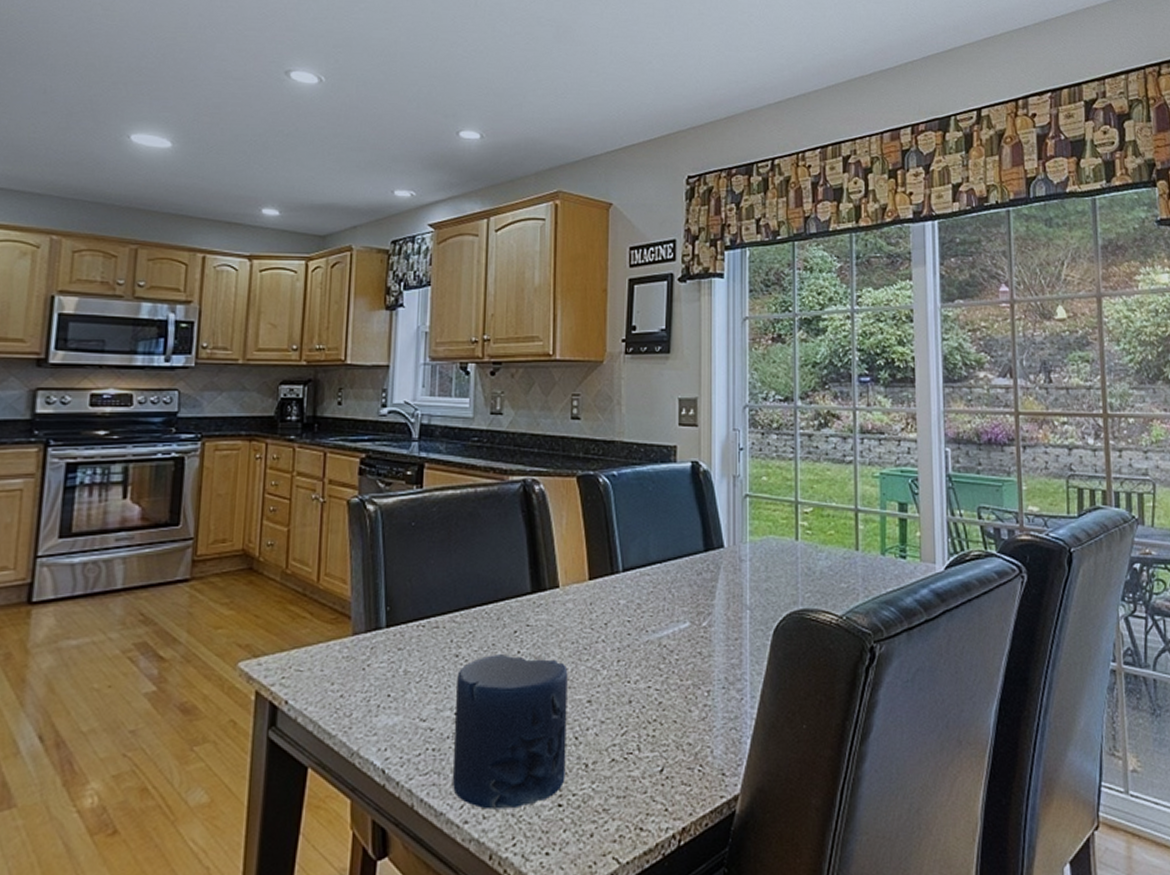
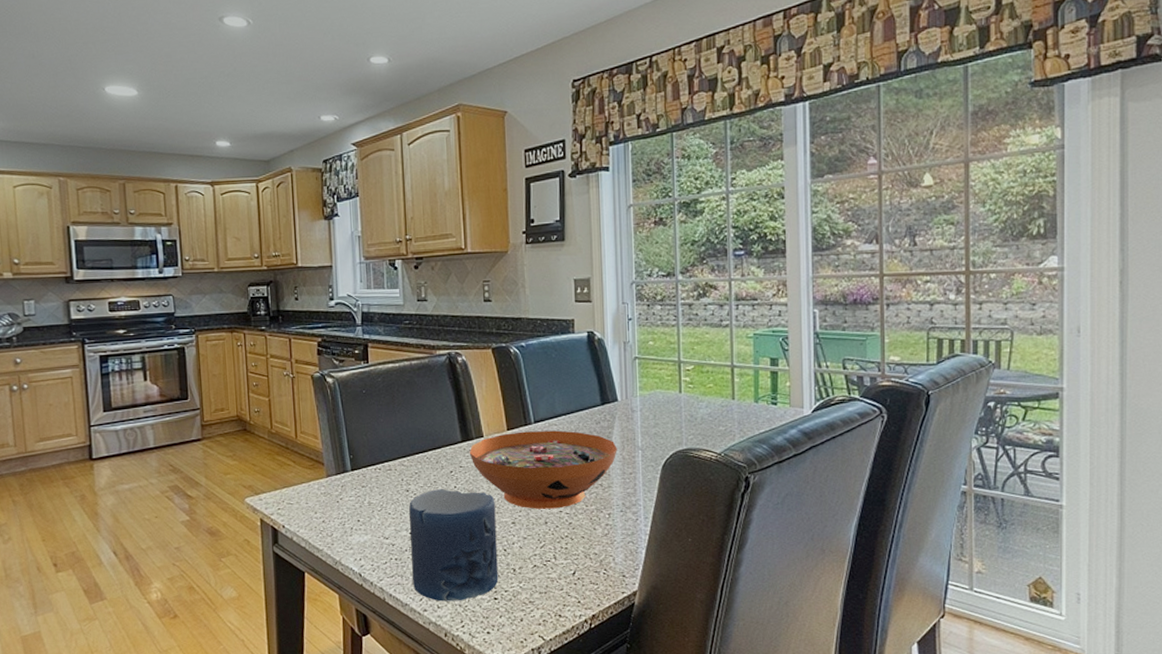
decorative bowl: none [539,582,721,683] -> present [469,430,617,509]

